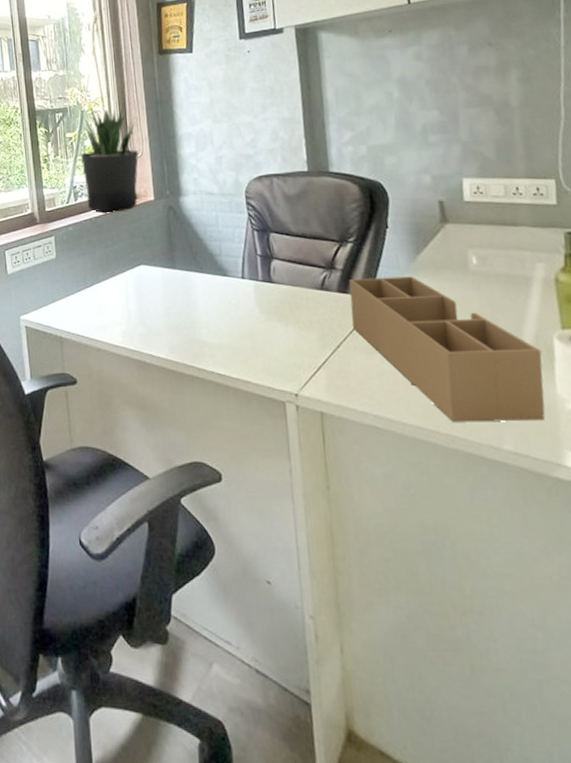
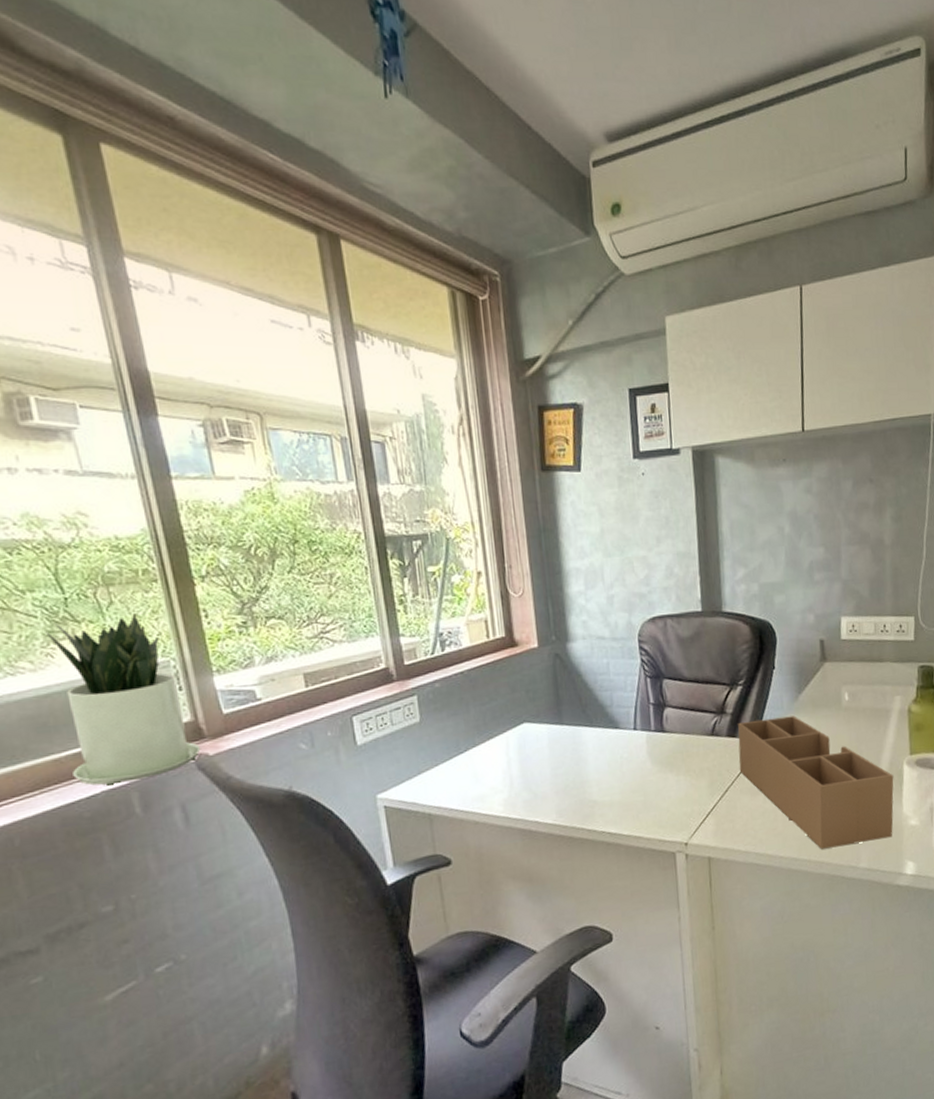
planter: present [80,103,139,213] -> none [447,528,519,664]

